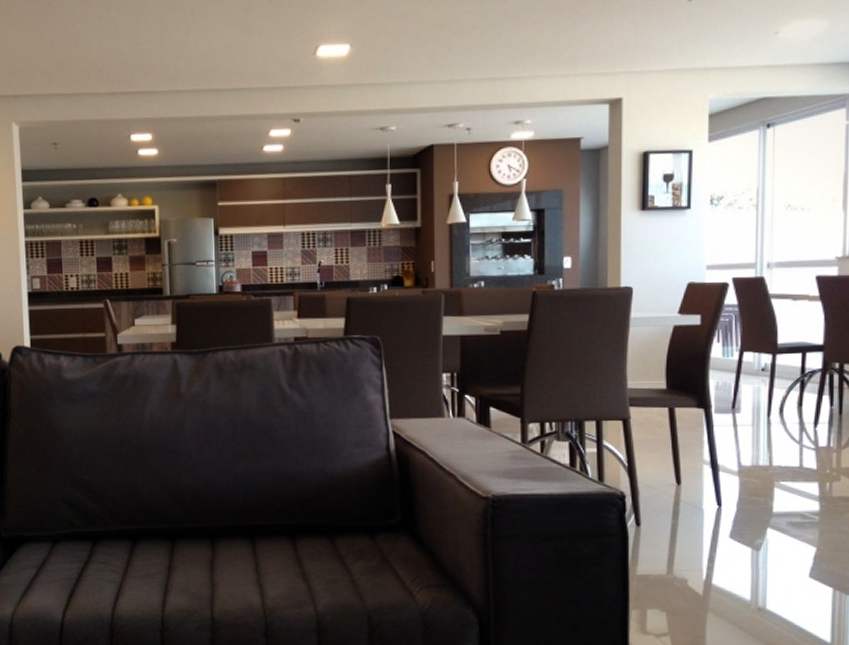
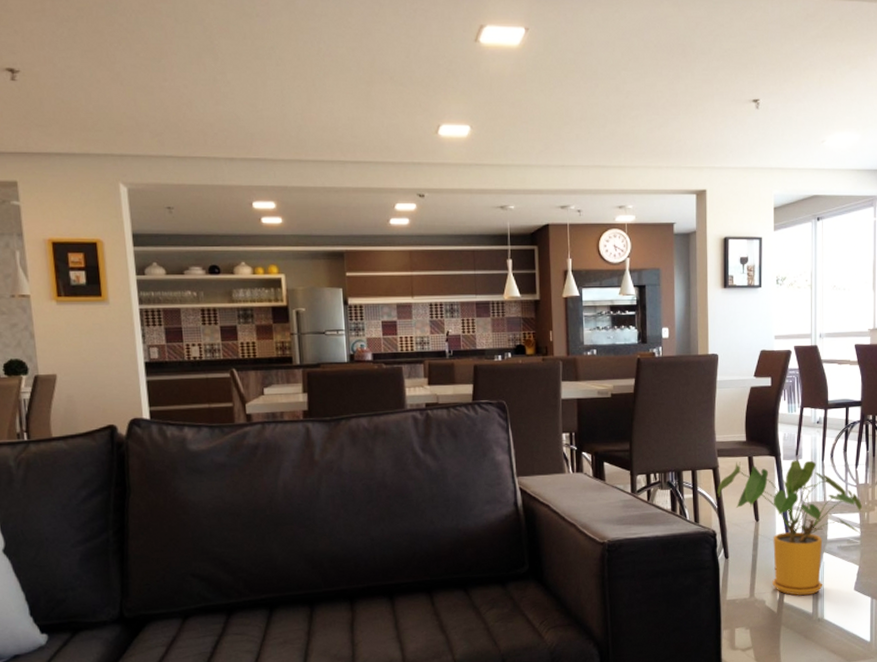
house plant: none [627,413,822,578] -> present [717,460,862,596]

